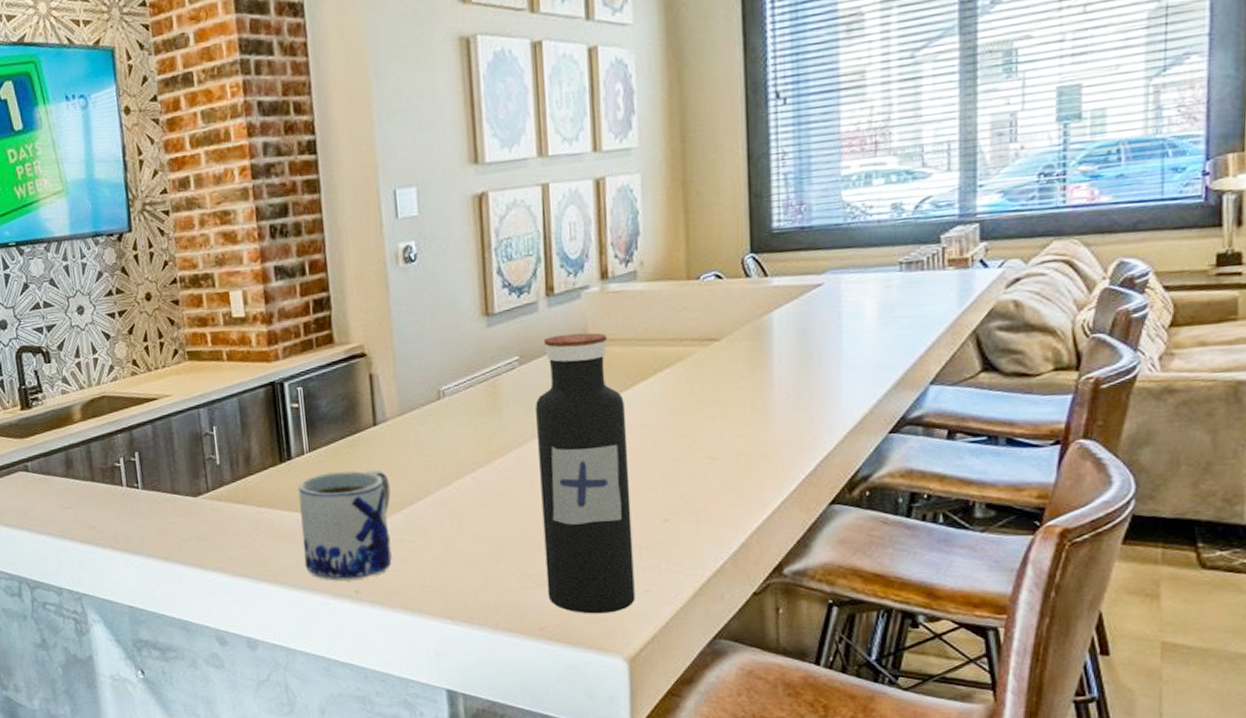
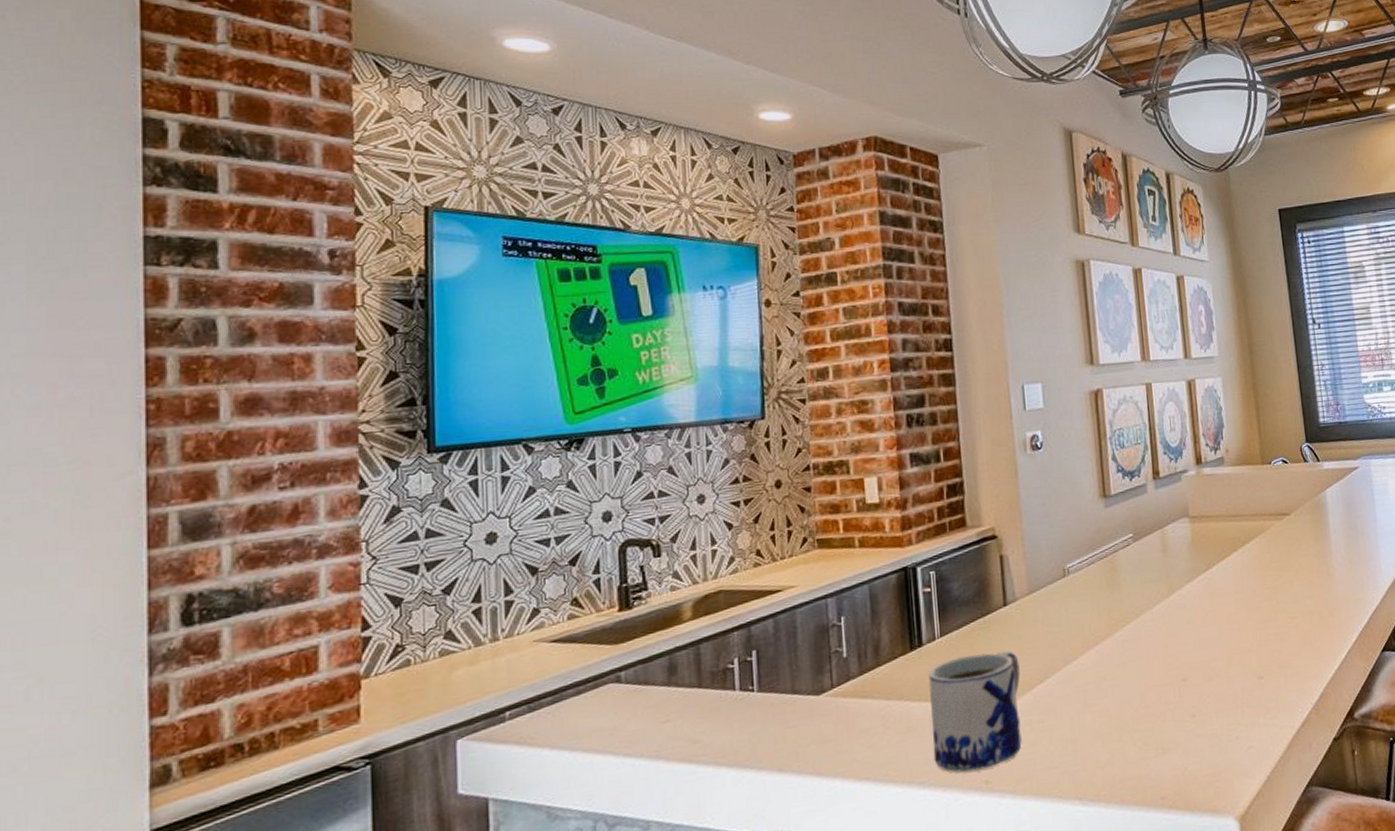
water bottle: present [535,332,635,614] -> none [1148,510,1241,778]

